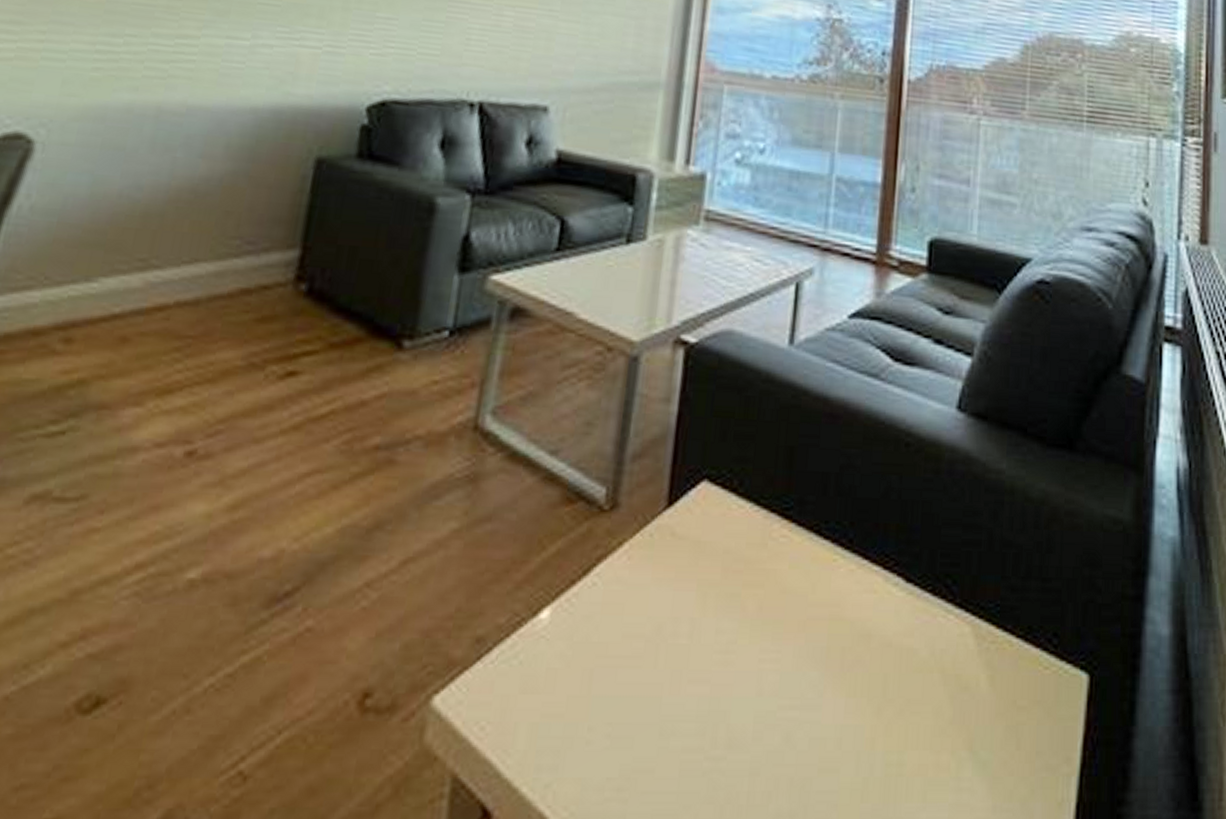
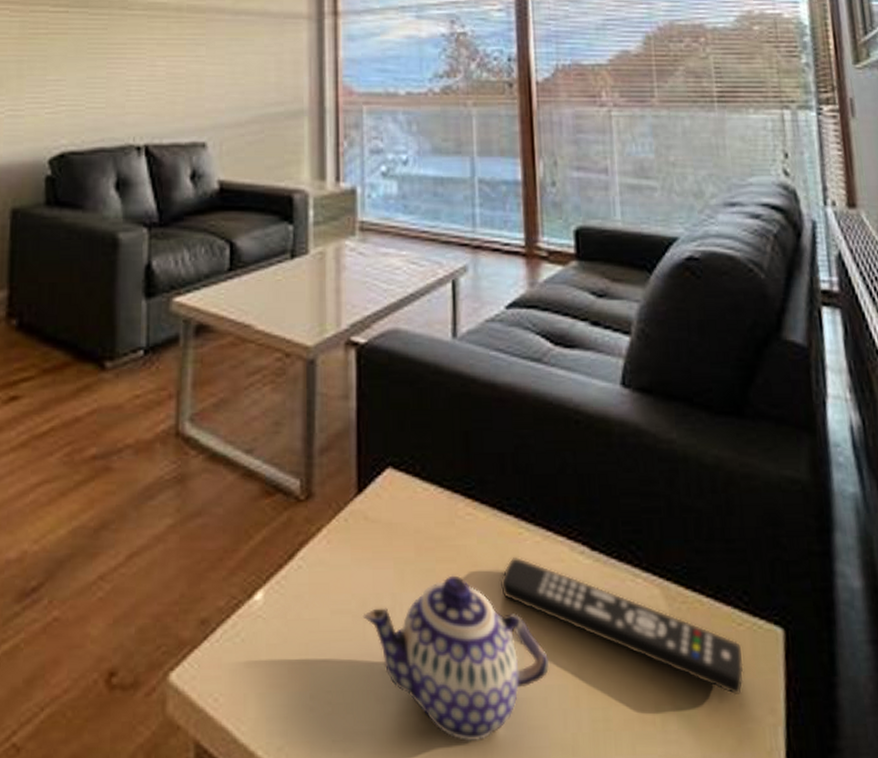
teapot: none [656,601,848,784] -> present [362,575,549,742]
remote control: none [806,584,1046,743] -> present [499,556,744,696]

